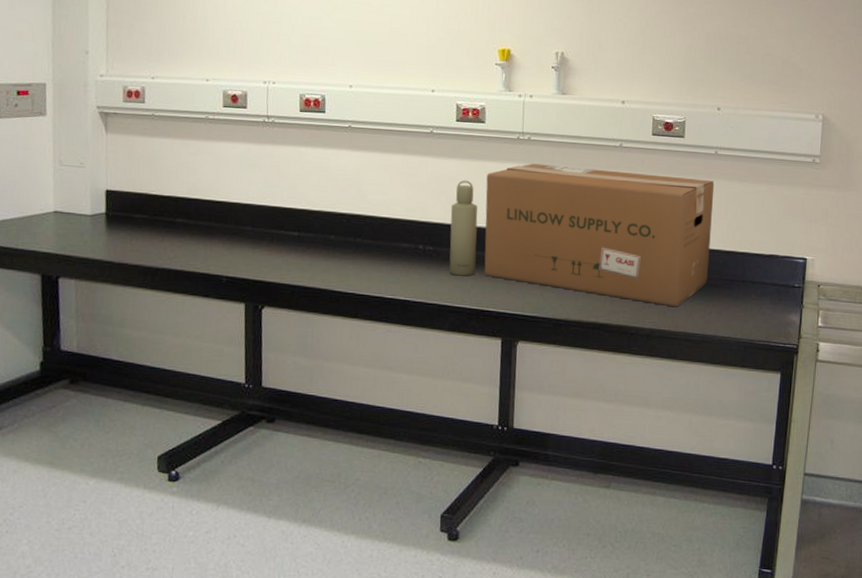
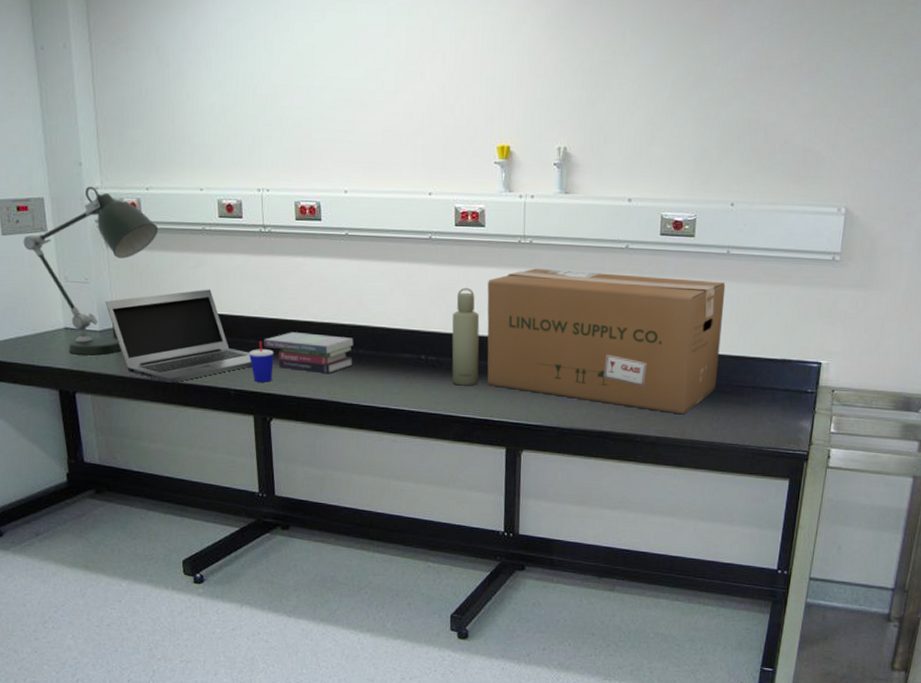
desk lamp: none [20,74,161,240] -> present [23,186,159,356]
laptop: none [99,176,247,270] -> present [105,289,253,384]
beverage cup: none [244,227,270,270] -> present [249,340,274,382]
books: none [259,220,352,262] -> present [263,332,354,373]

